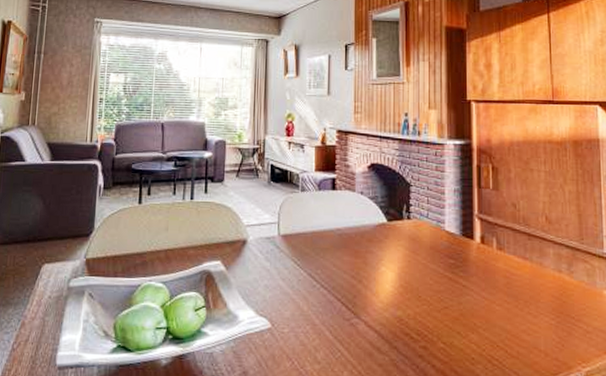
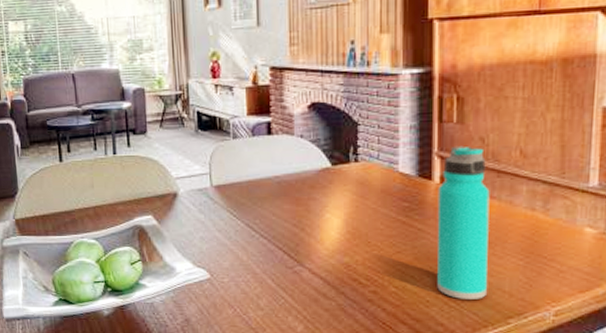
water bottle: none [479,209,526,358] -> present [437,145,490,299]

